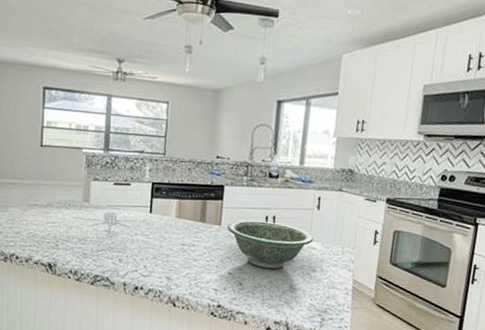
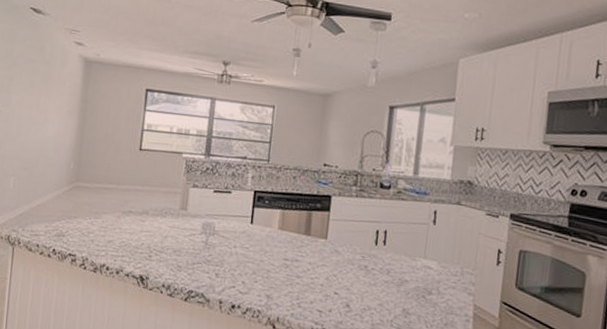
bowl: present [227,220,314,269] -> none [334,234,429,290]

